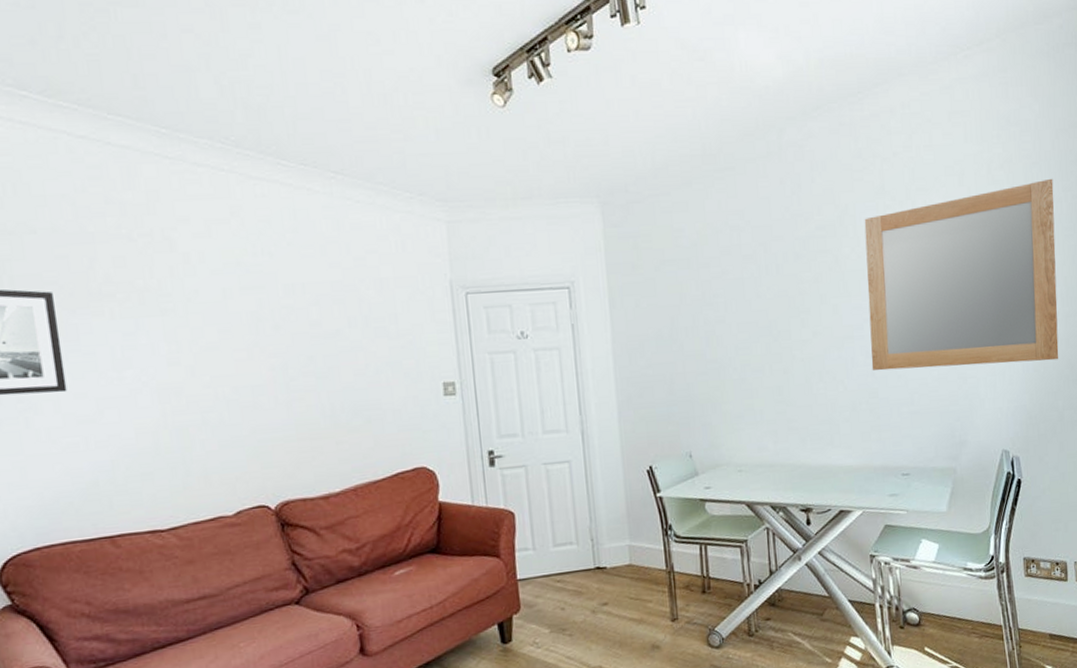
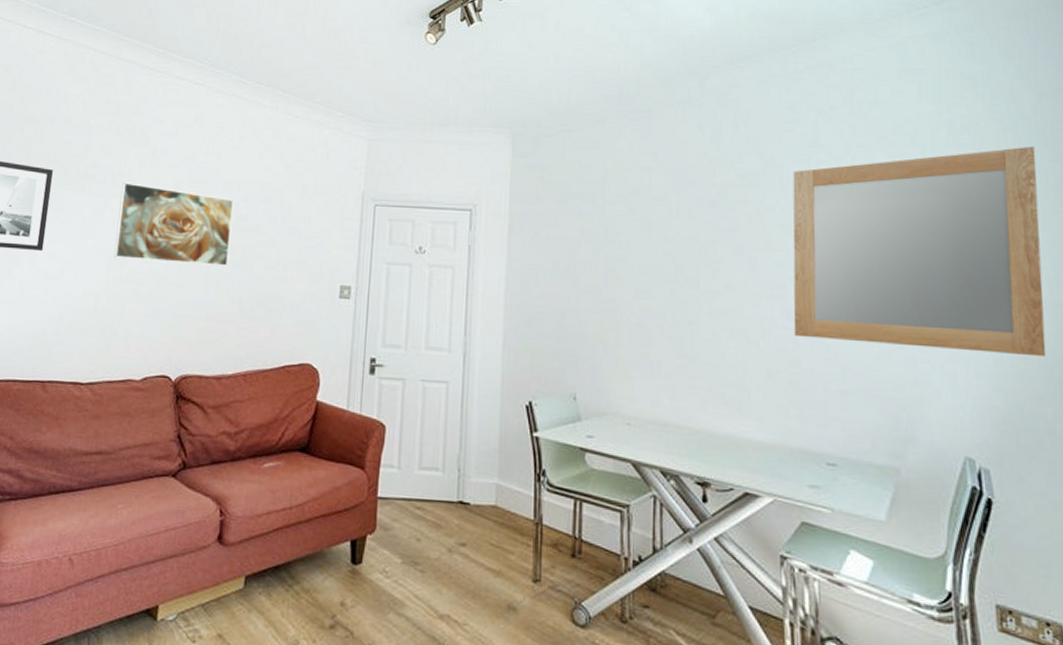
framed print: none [153,298,310,387] -> present [114,182,234,266]

